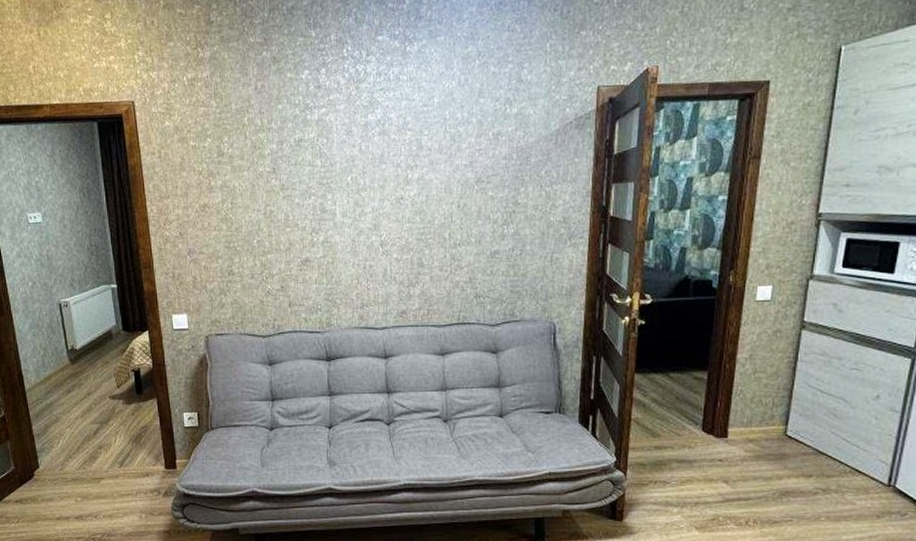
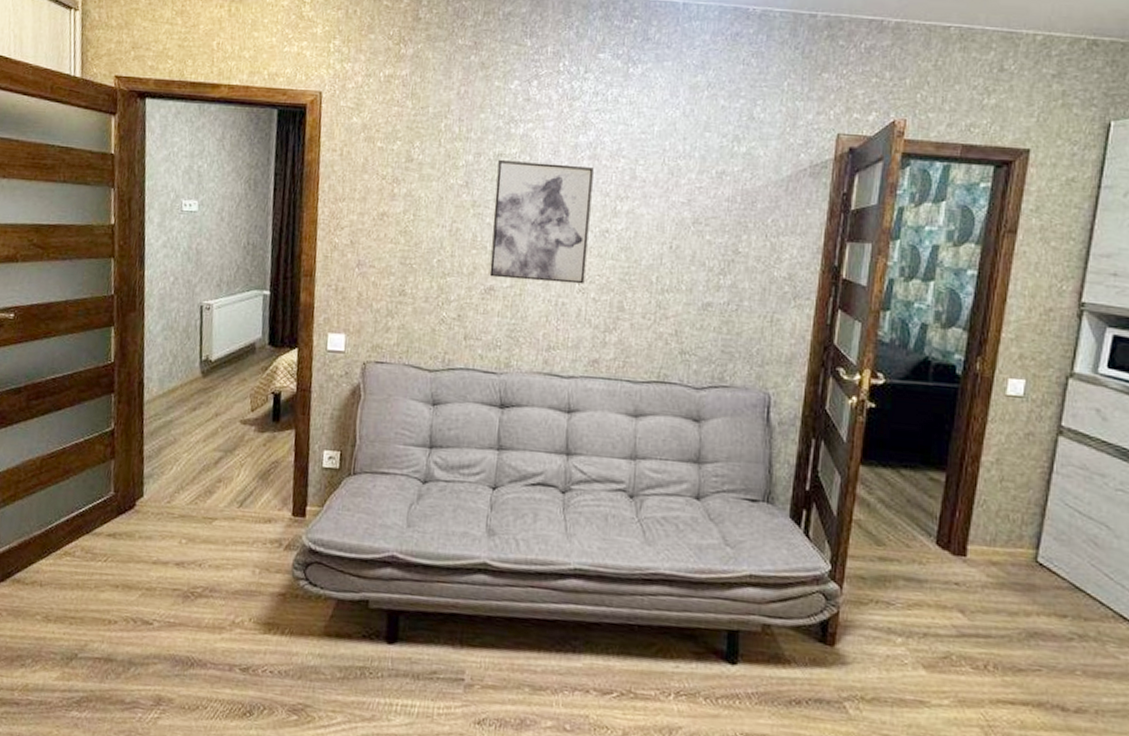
wall art: none [299,142,387,250] -> present [489,159,594,285]

